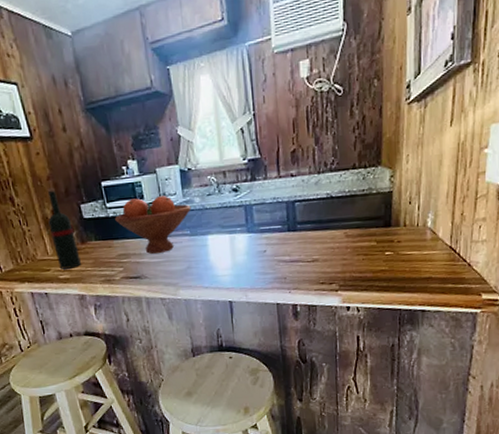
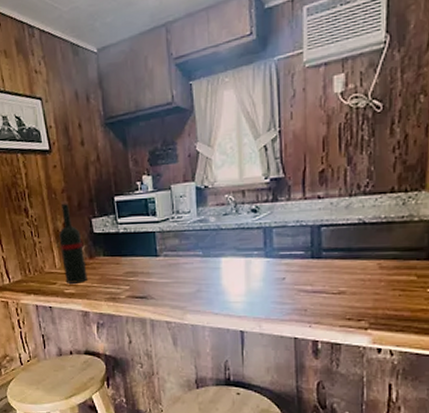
fruit bowl: present [115,196,191,254] -> none [125,213,205,273]

